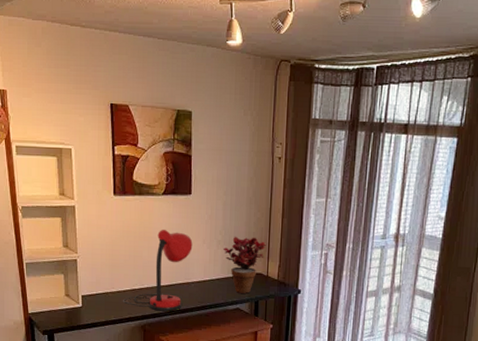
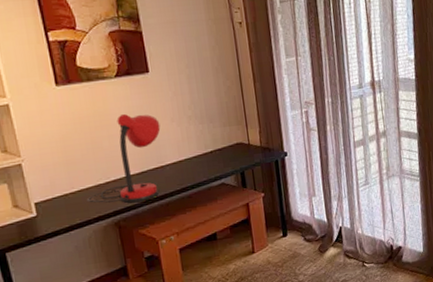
potted plant: present [224,236,267,294] -> none [196,106,243,168]

